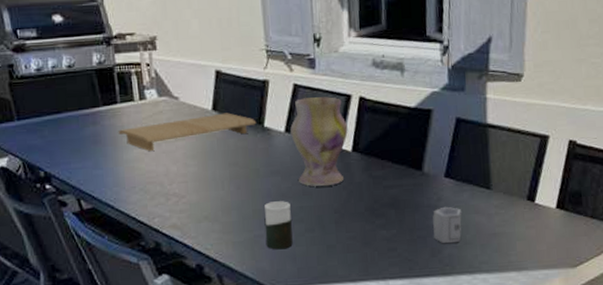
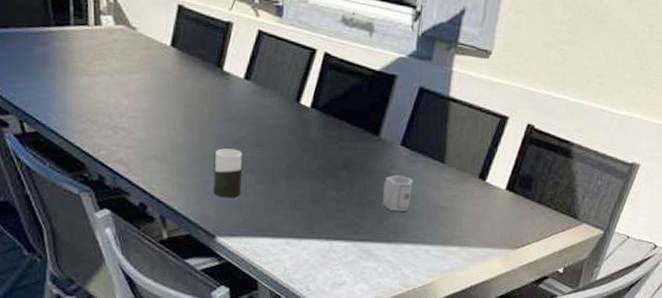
cutting board: present [118,113,257,151] -> none [69,50,216,80]
vase: present [290,97,348,187] -> none [250,46,309,140]

